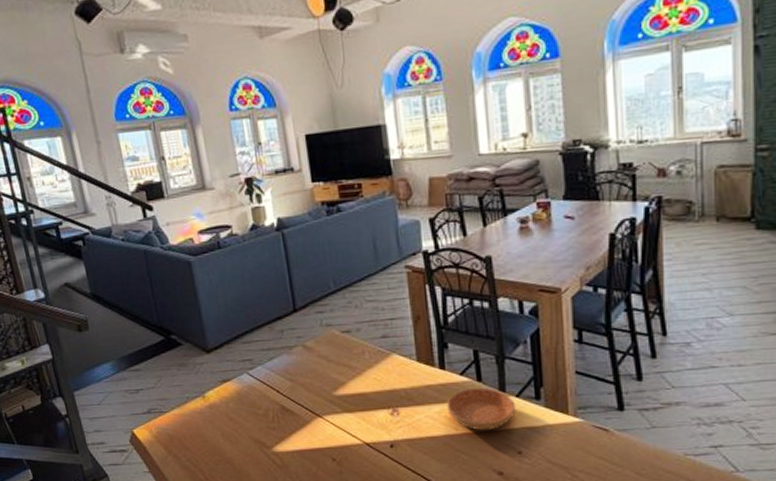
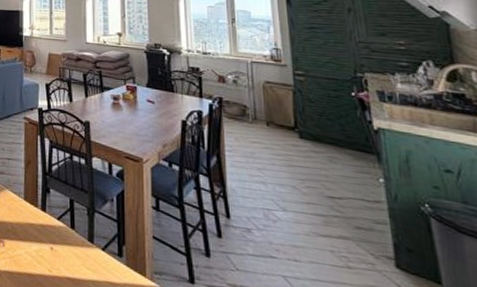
saucer: present [446,387,516,431] -> none [44,233,101,279]

